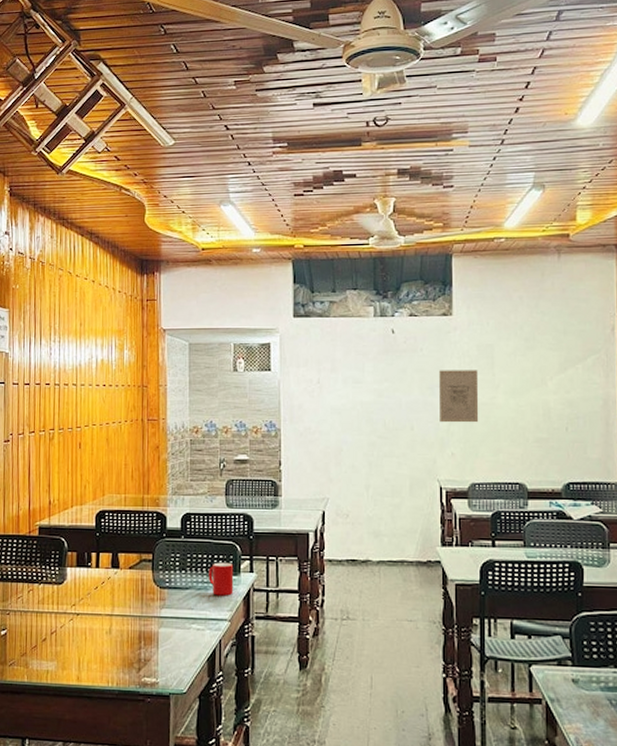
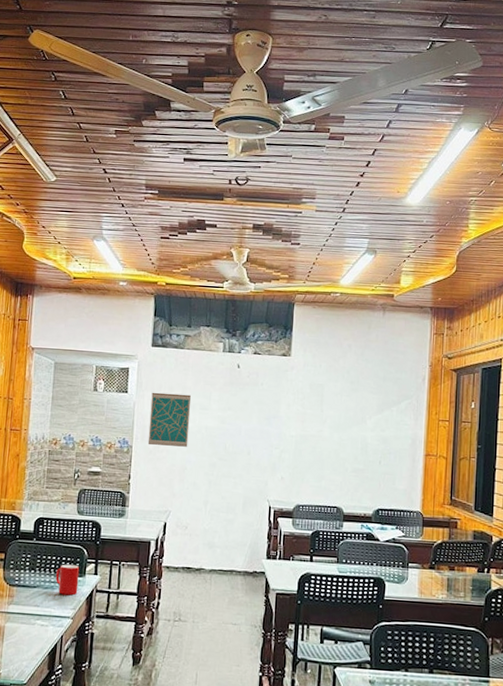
wall art: none [297,367,342,426] -> present [147,392,191,447]
wall art: present [439,370,479,423] -> none [273,403,309,452]

